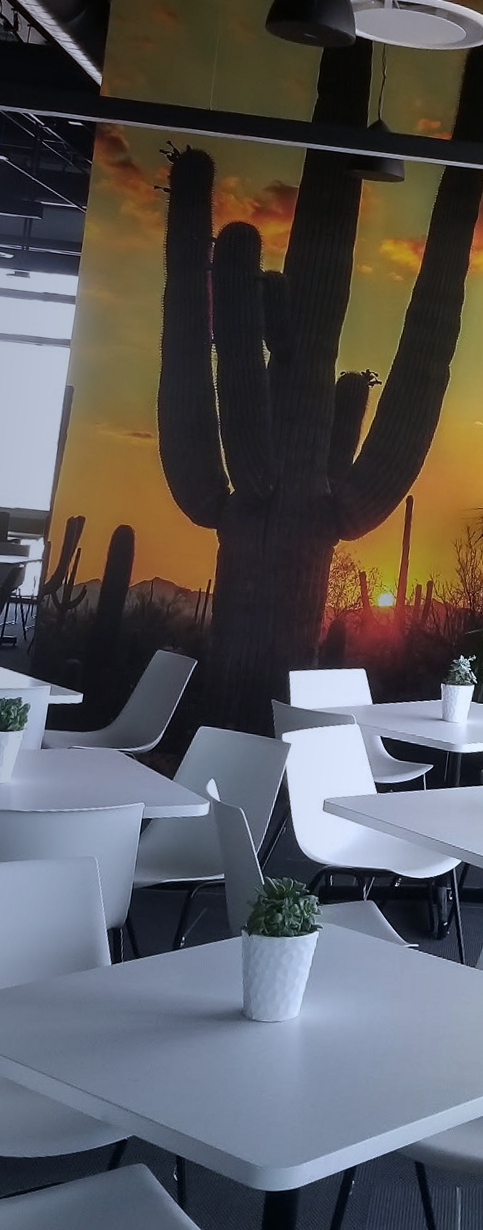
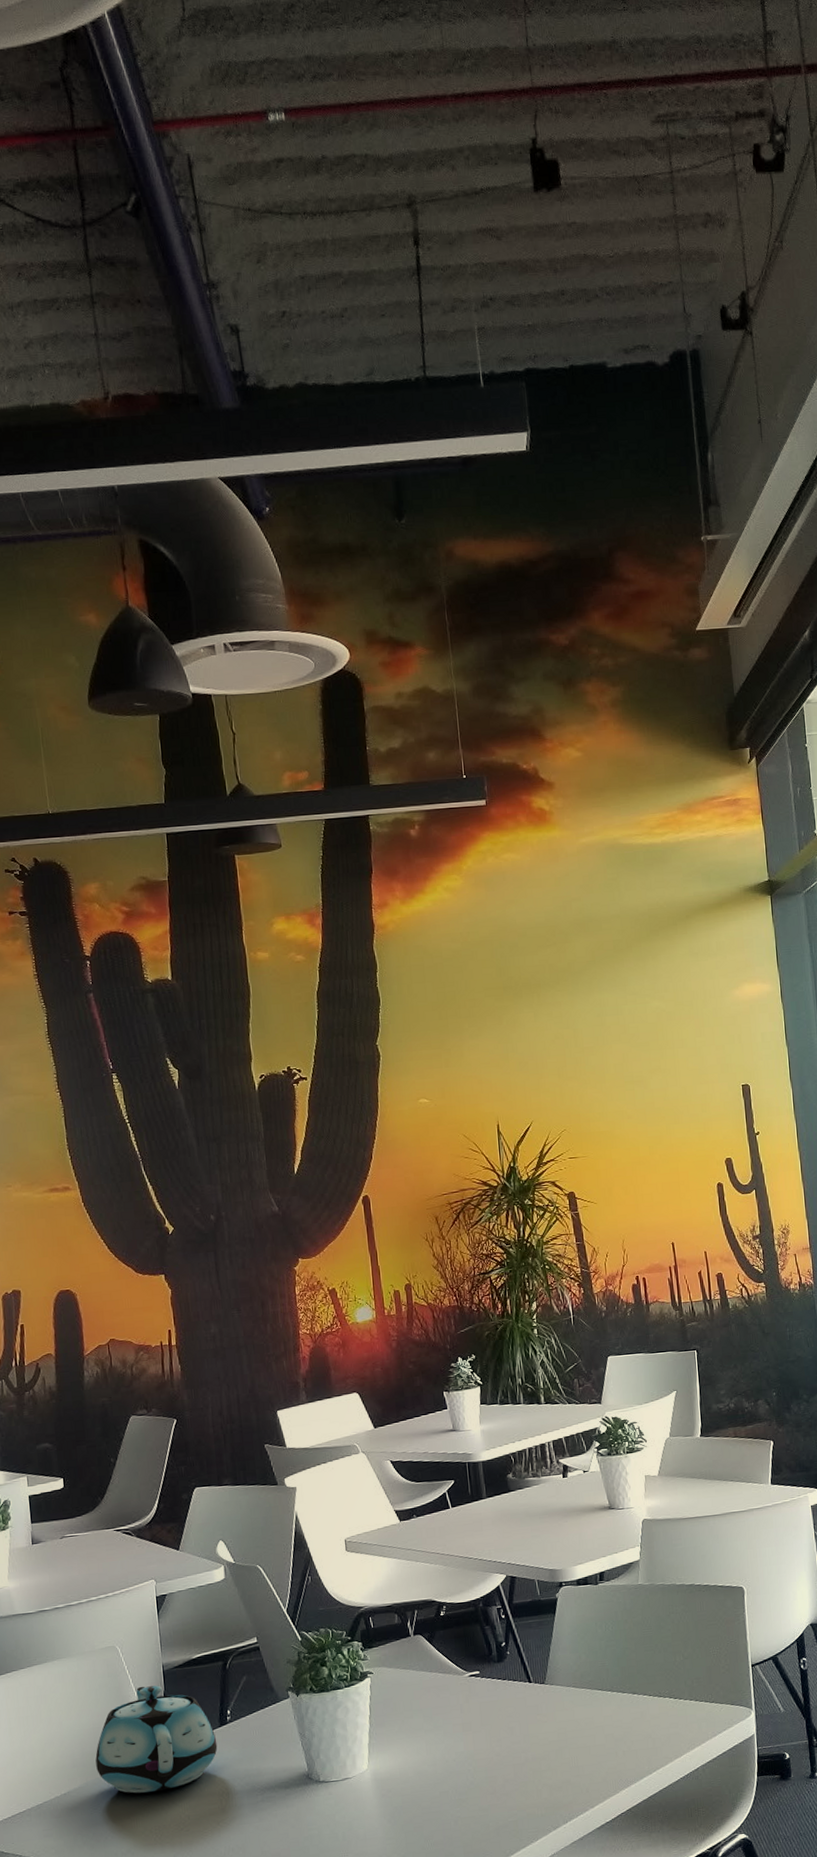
teapot: none [50,899,167,1001] -> present [95,1685,218,1794]

